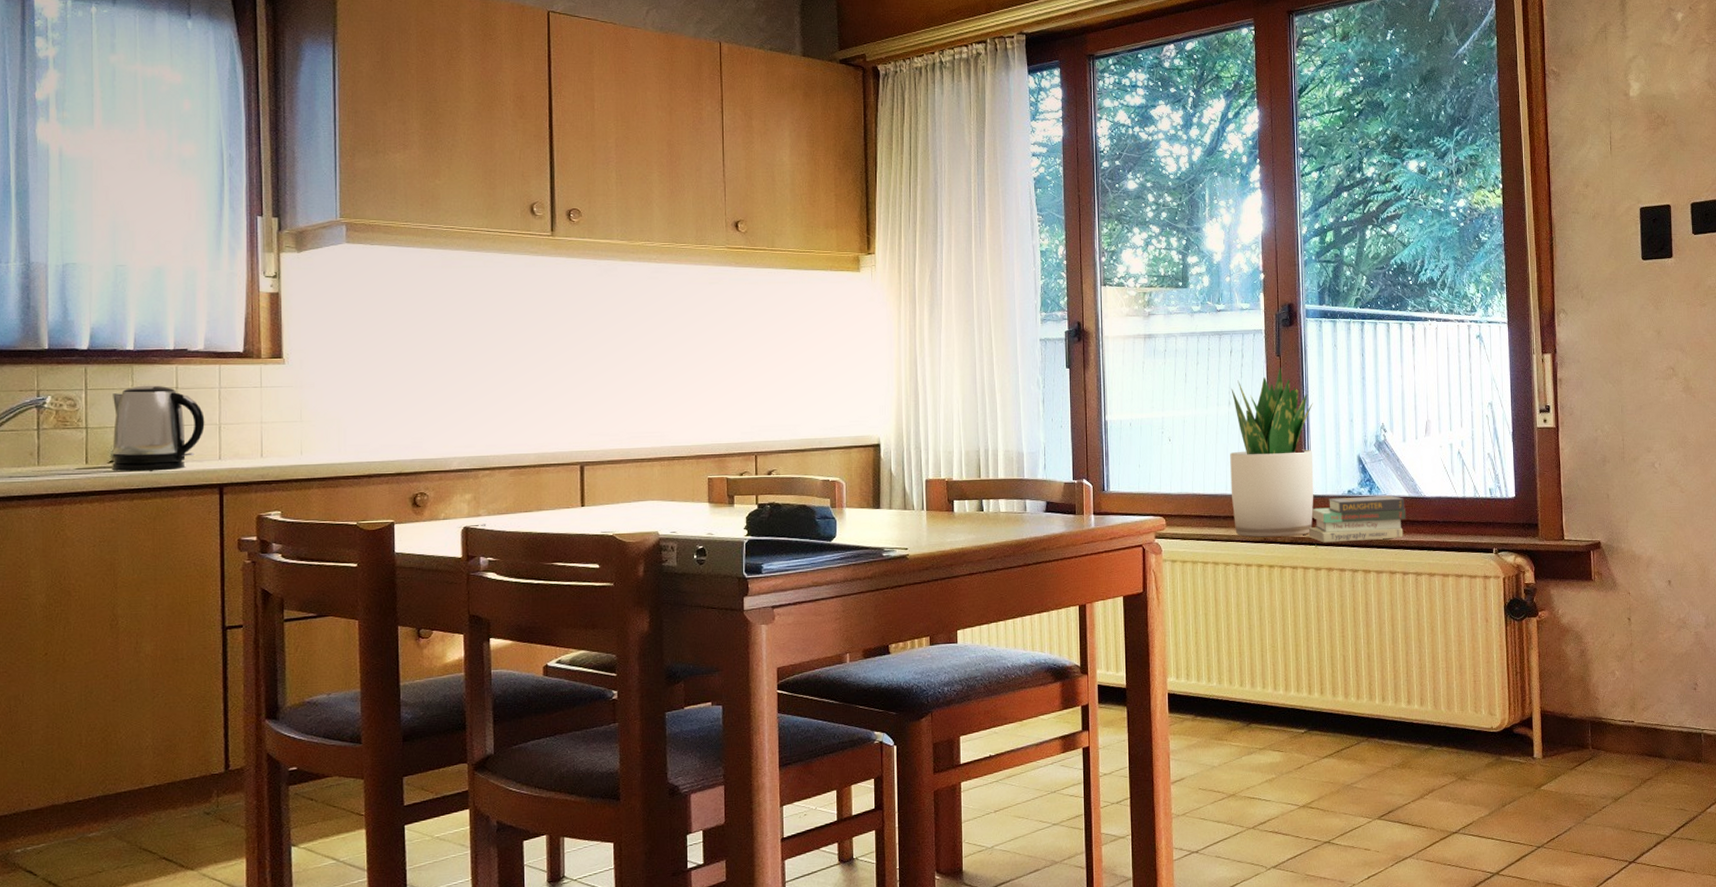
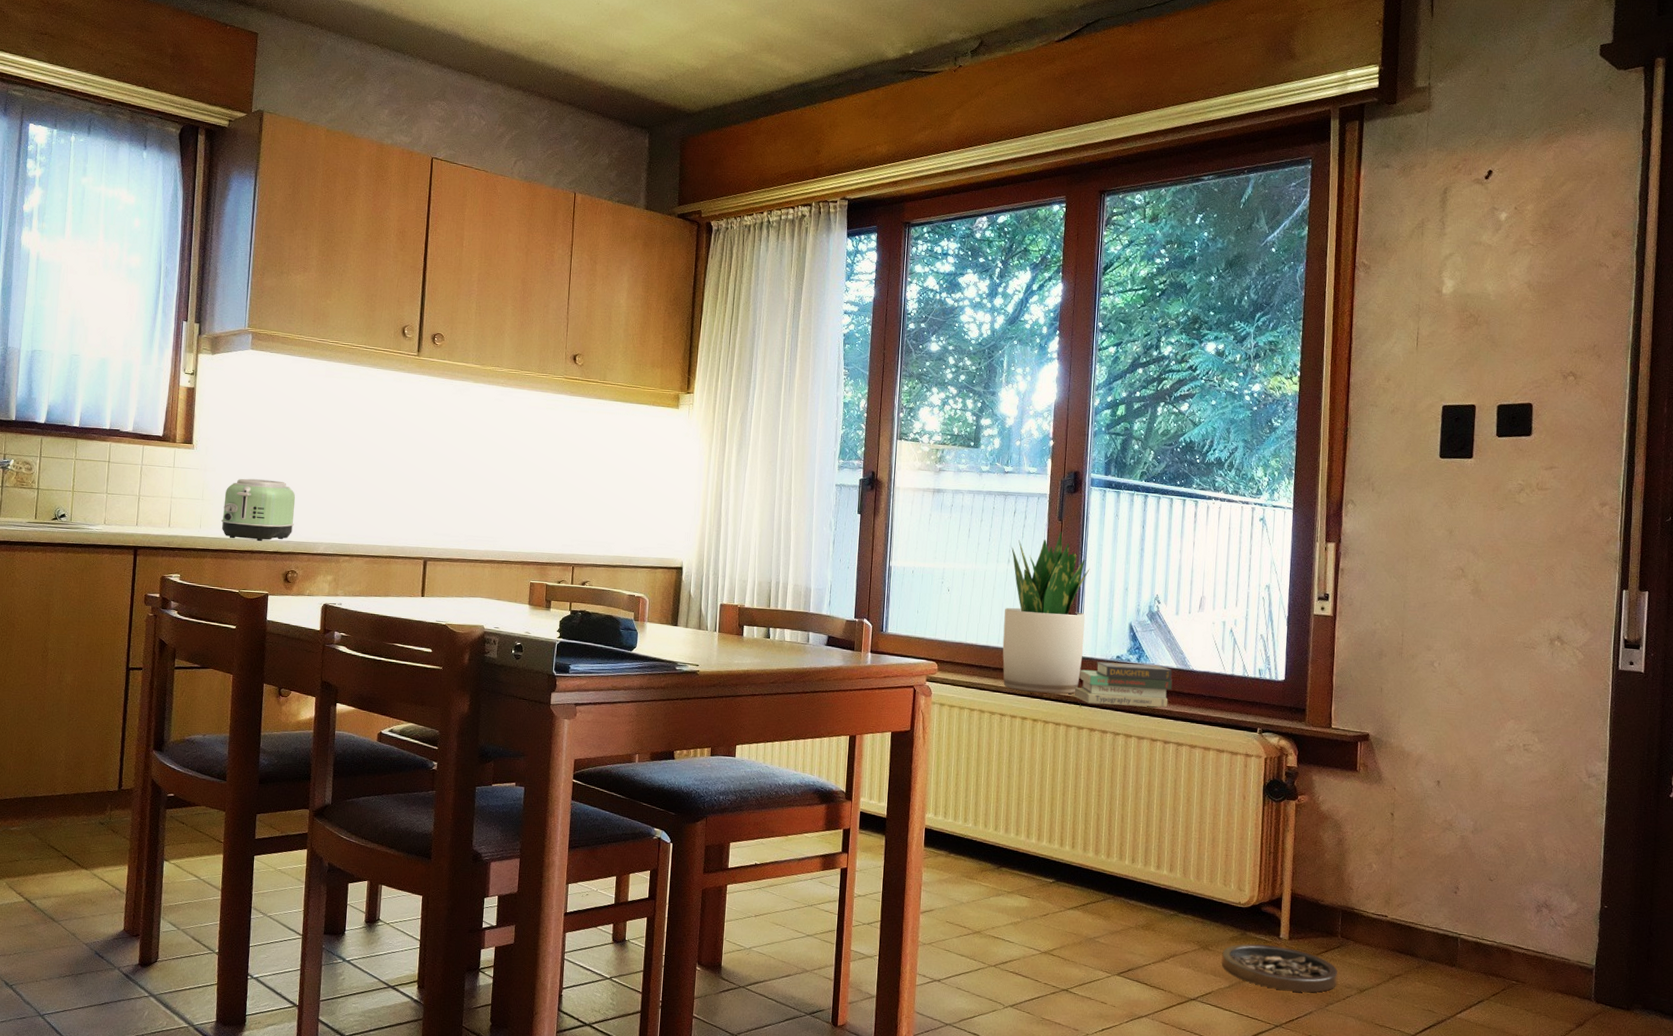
kettle: present [112,385,205,473] -> none [54,457,128,531]
toaster: none [328,391,418,464] -> present [221,478,296,542]
pet bowl: none [1479,766,1593,811] -> present [1221,943,1338,993]

